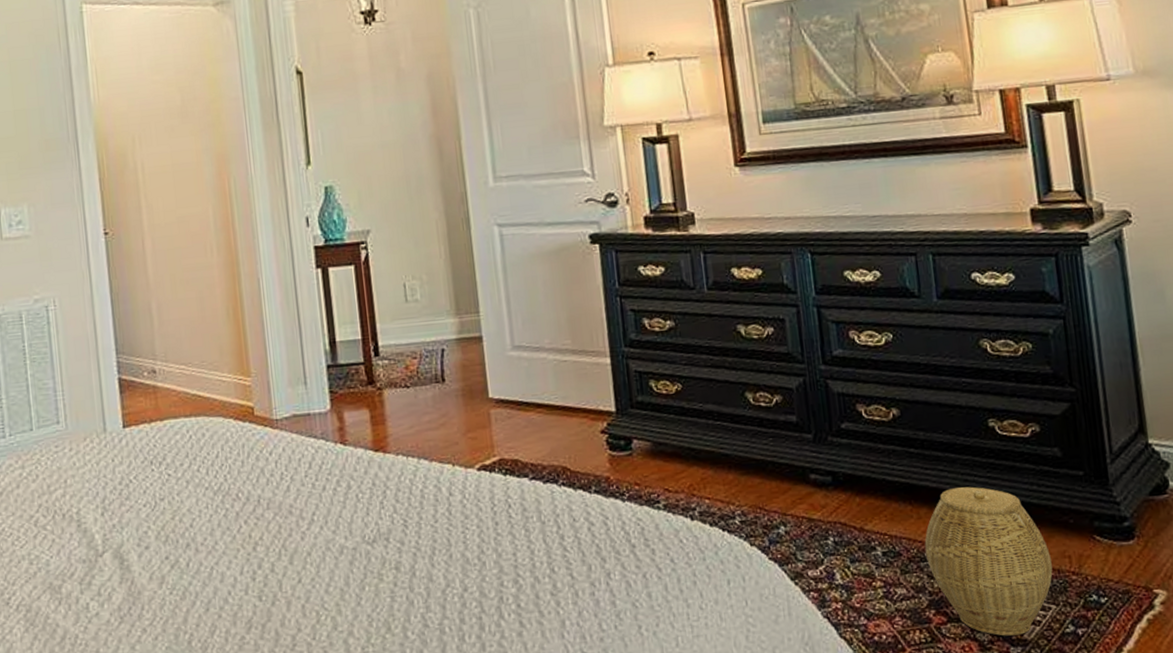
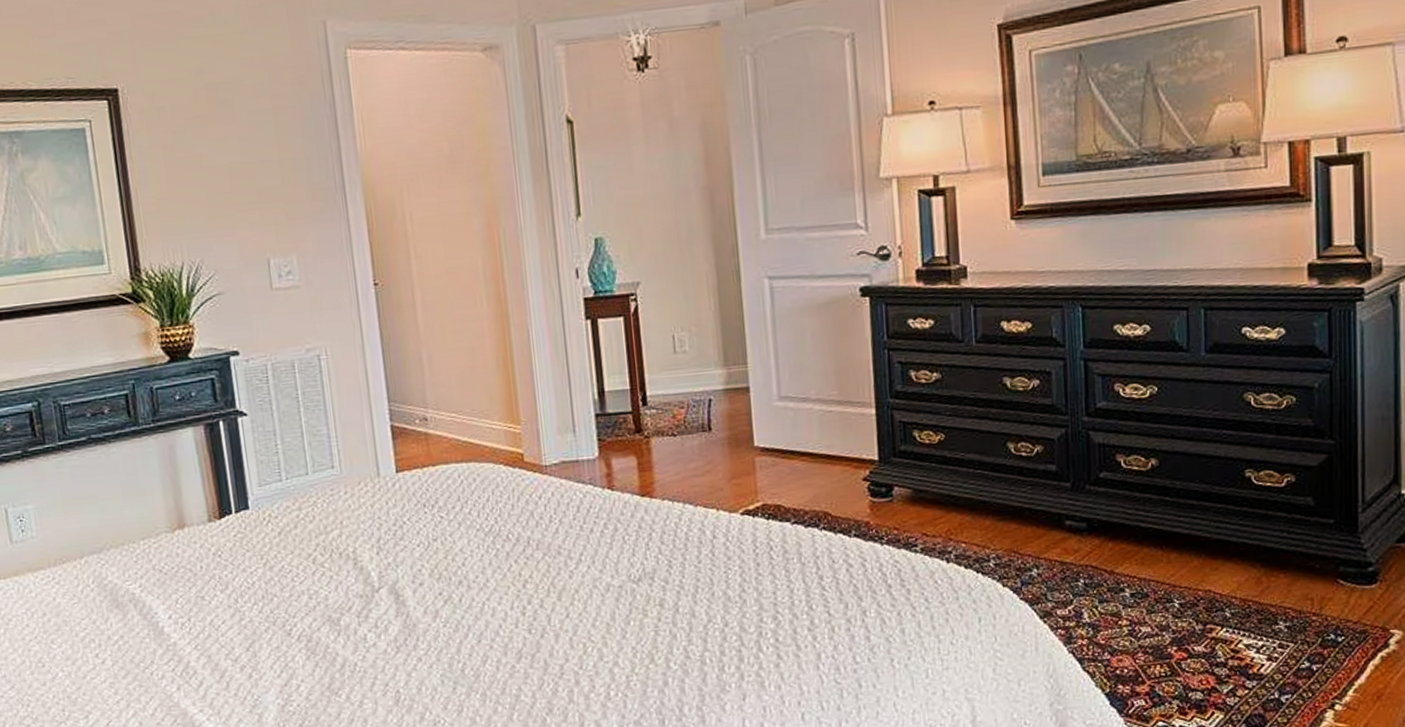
woven basket: present [924,486,1053,636] -> none [1172,533,1294,671]

